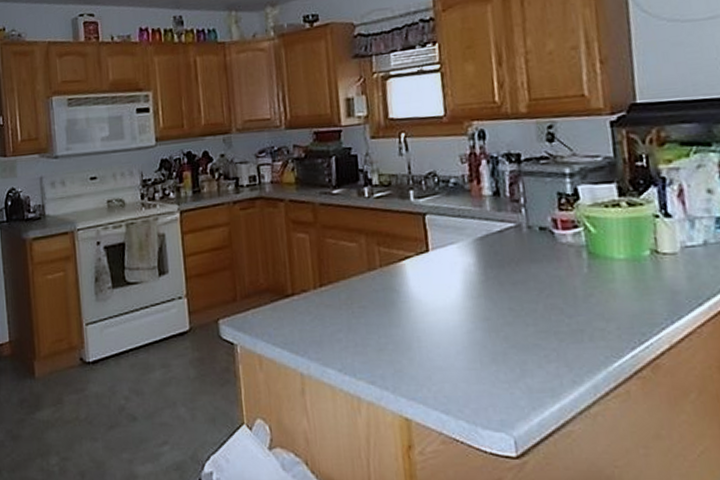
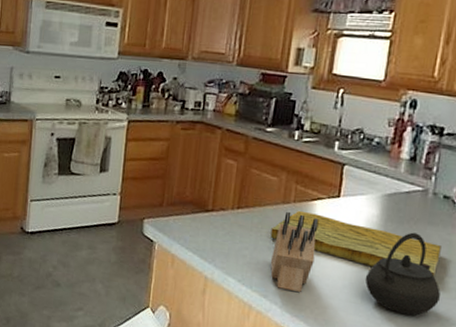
cutting board: none [362,275,554,324] -> present [270,210,441,277]
knife block: none [369,278,418,370] -> present [270,211,319,292]
kettle: none [478,275,566,372] -> present [365,232,440,316]

